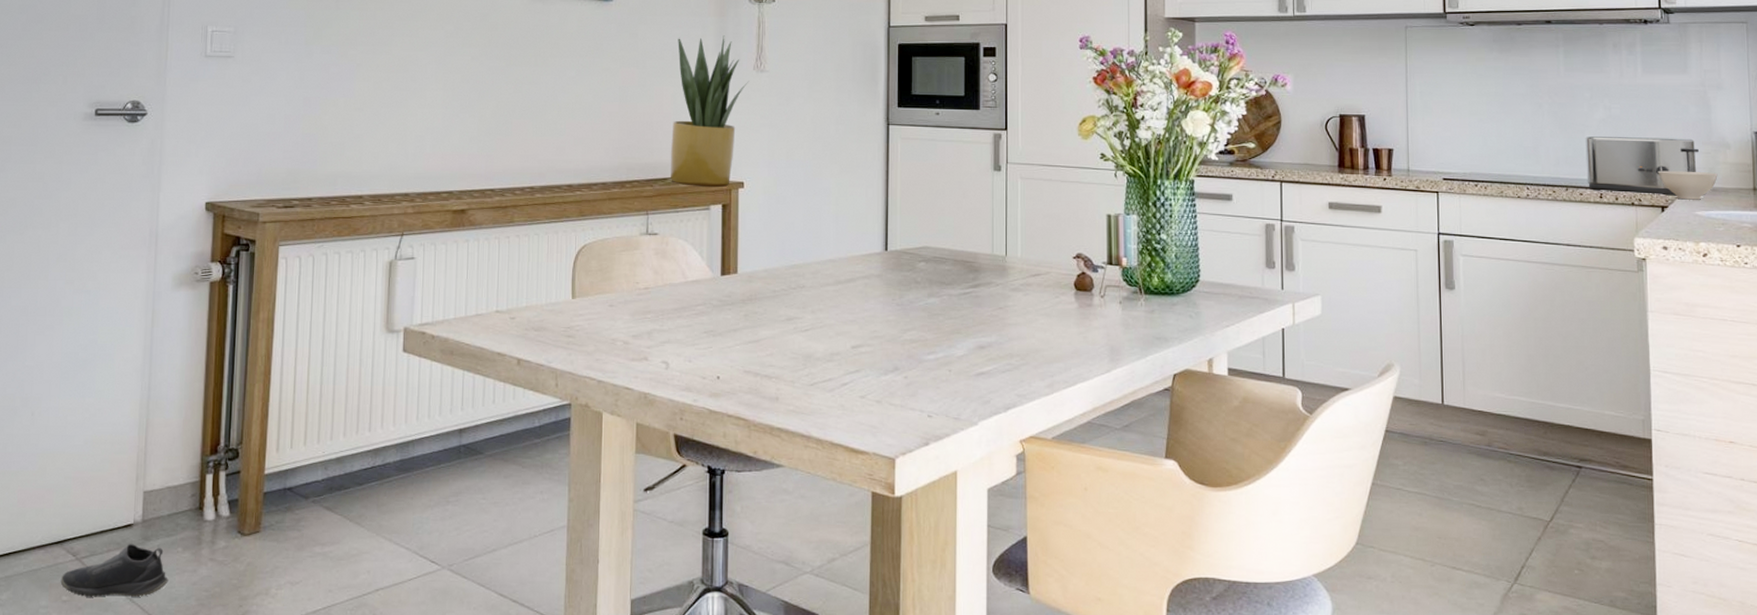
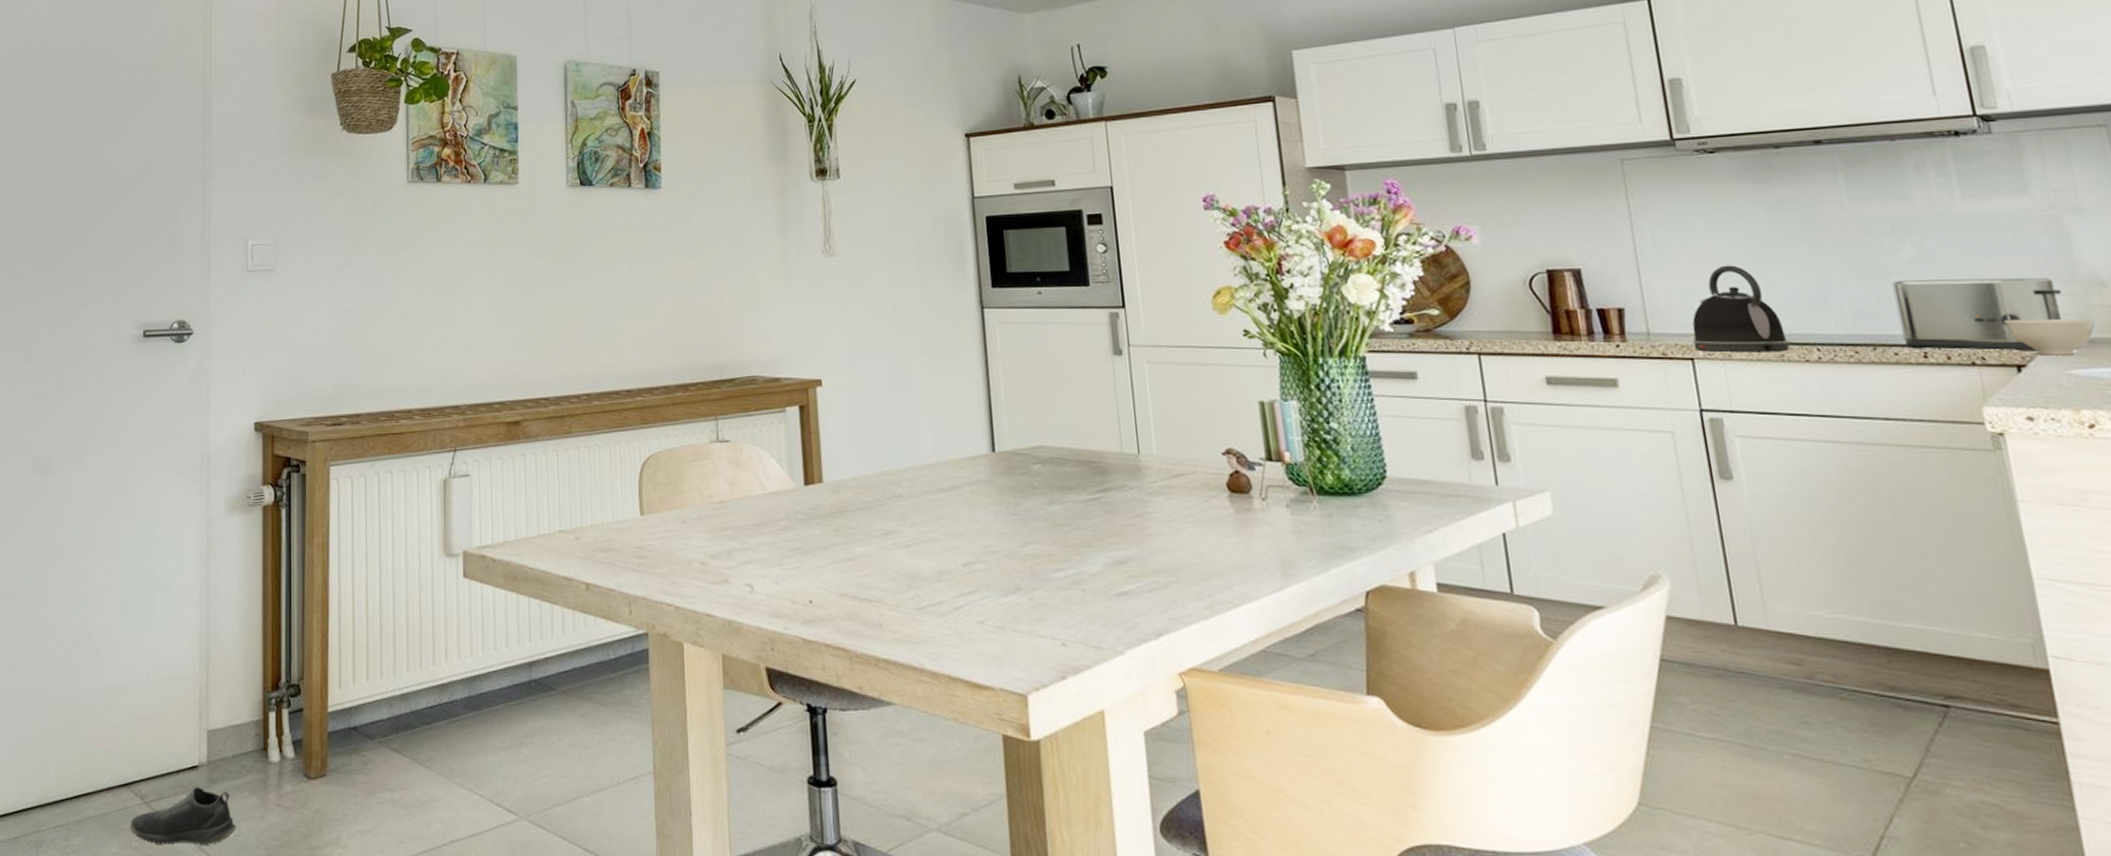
planter: present [670,35,749,188] -> none [735,218,819,388]
kettle: none [1440,117,1508,189] -> present [1692,265,1790,352]

